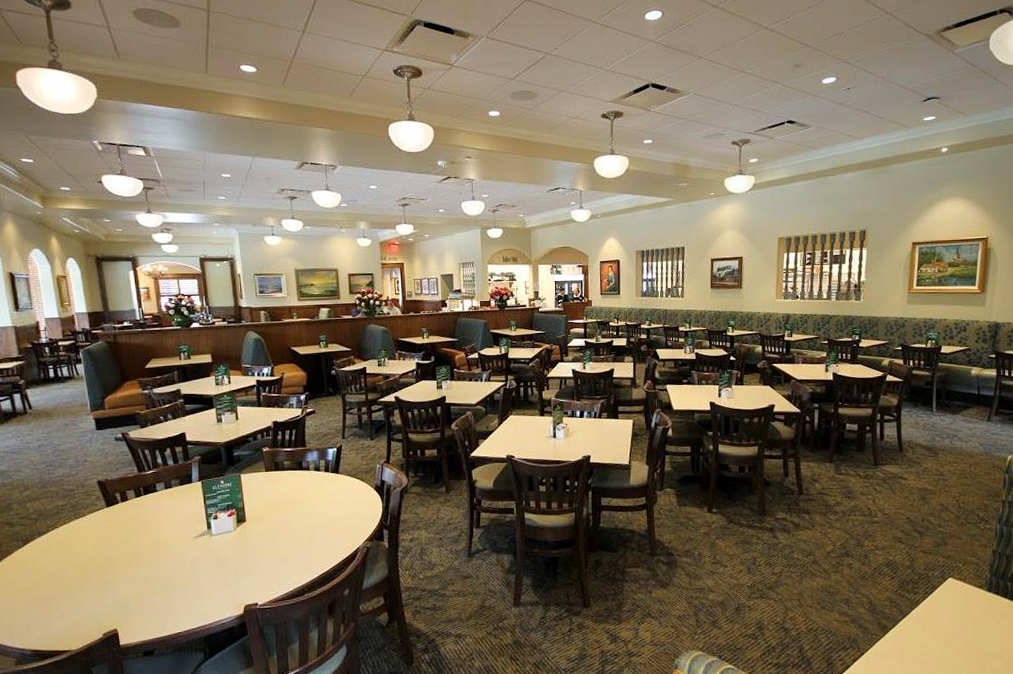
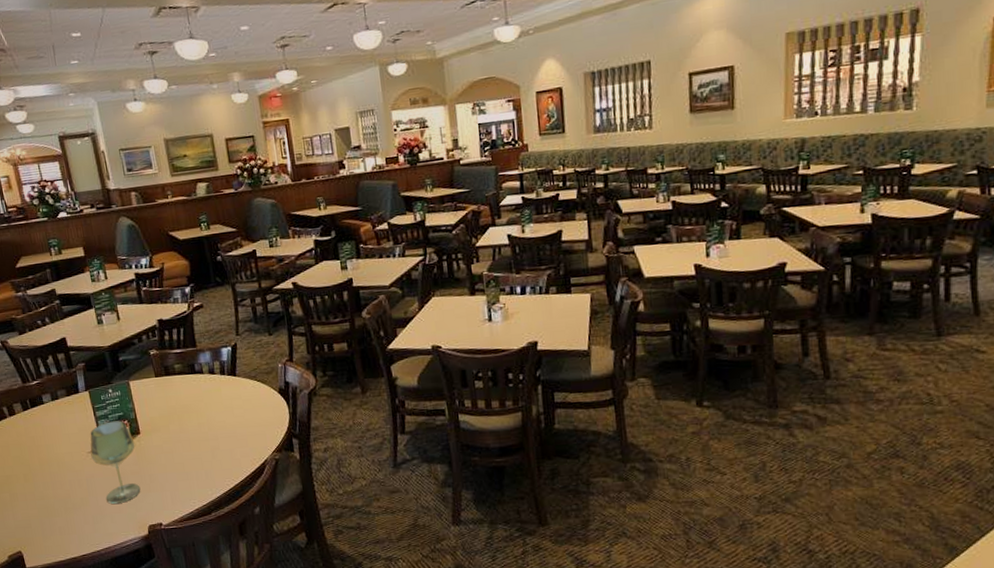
wine glass: none [196,509,241,585] -> present [90,420,141,504]

